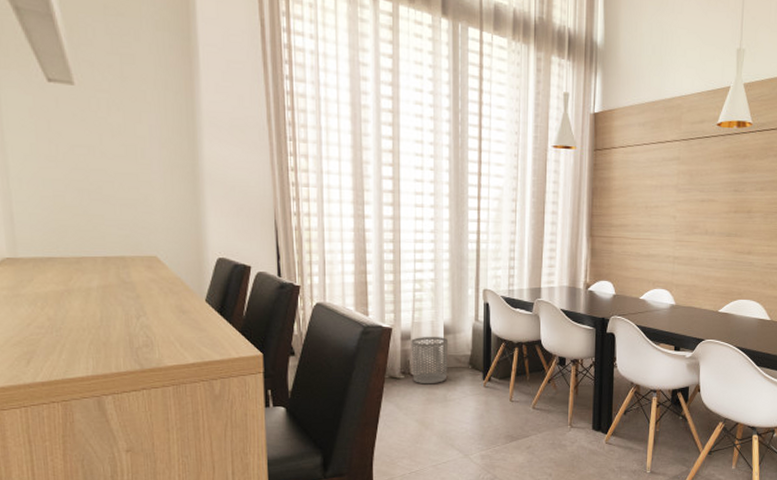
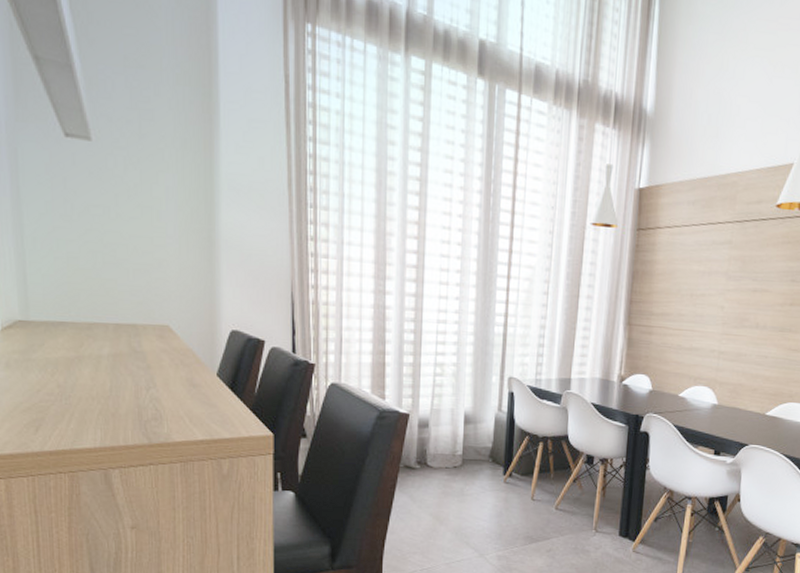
waste bin: present [411,336,449,385] -> none [428,424,469,477]

